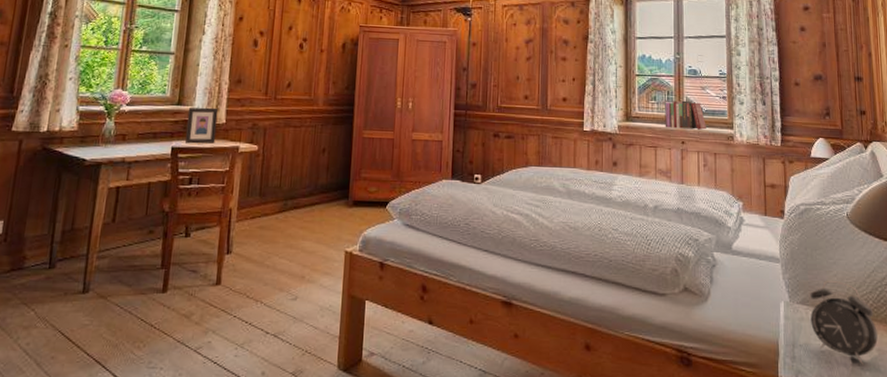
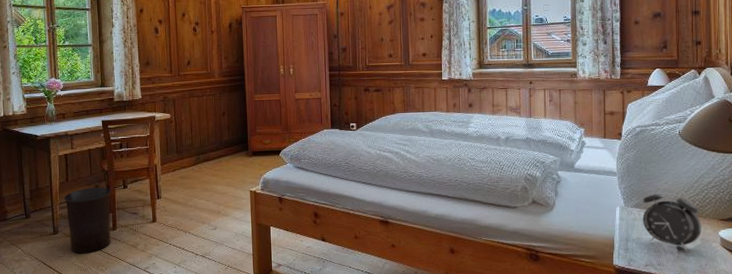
waste bin: none [101,233,168,323] -> present [64,187,111,254]
picture frame: present [185,107,219,145] -> none [110,86,136,117]
books: present [665,100,706,131] -> none [514,46,552,72]

